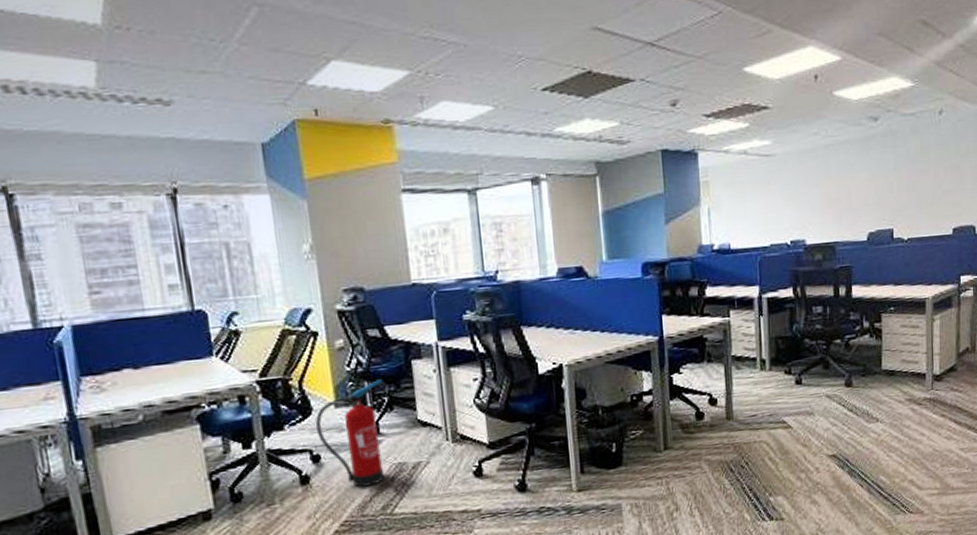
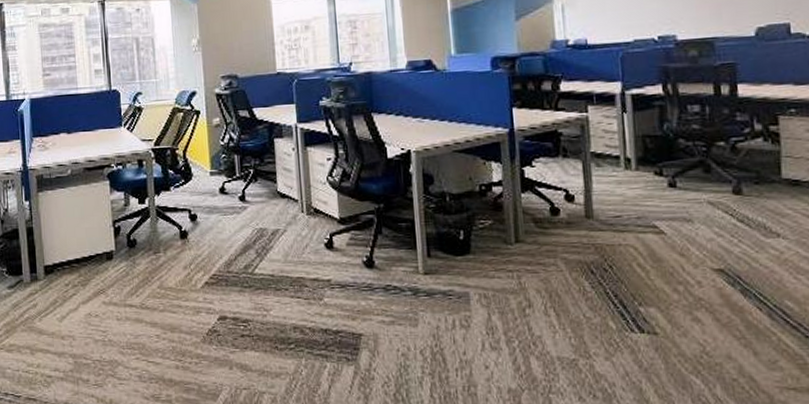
fire extinguisher: present [315,379,385,487] -> none [194,154,251,246]

